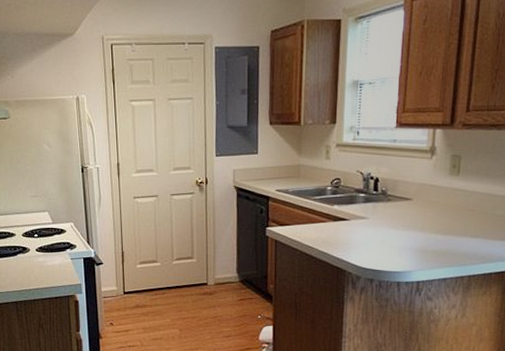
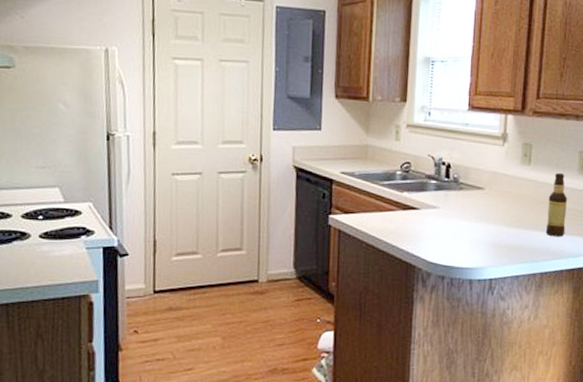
bottle: none [474,181,497,242] -> present [545,172,567,237]

